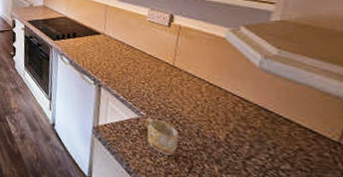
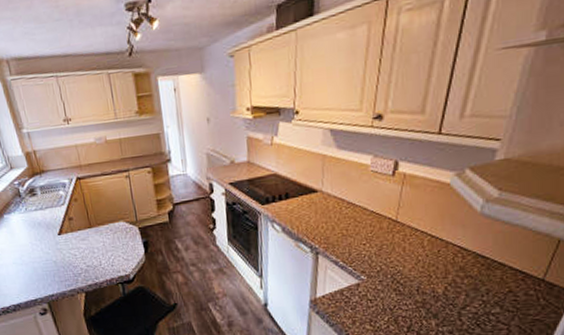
mug: present [145,117,179,155] -> none [366,281,399,318]

